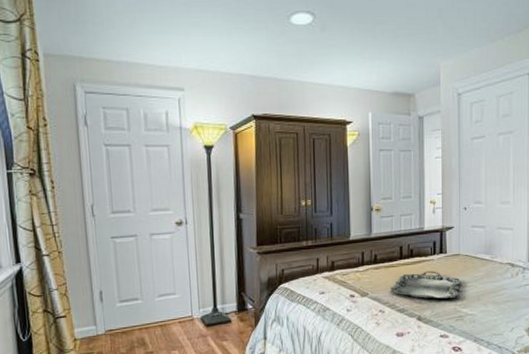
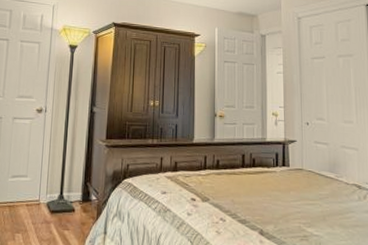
serving tray: present [390,271,461,299] -> none [231,183,305,216]

